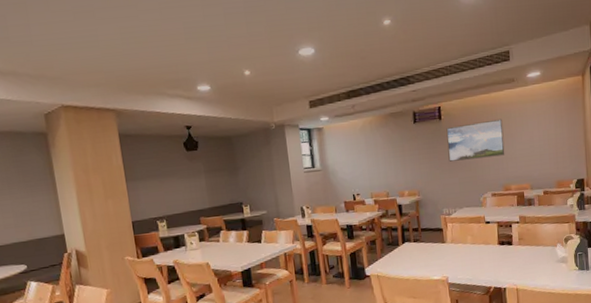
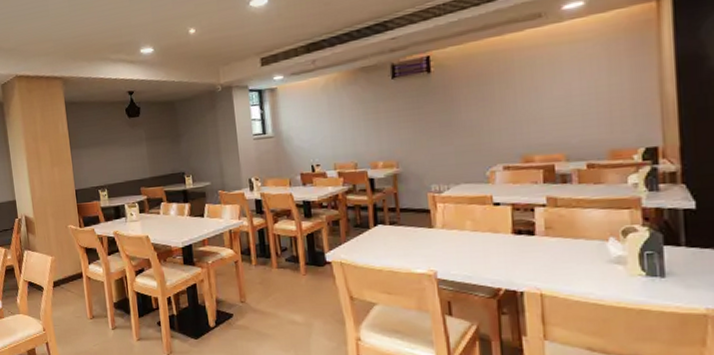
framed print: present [446,118,505,162] -> none [437,67,525,125]

